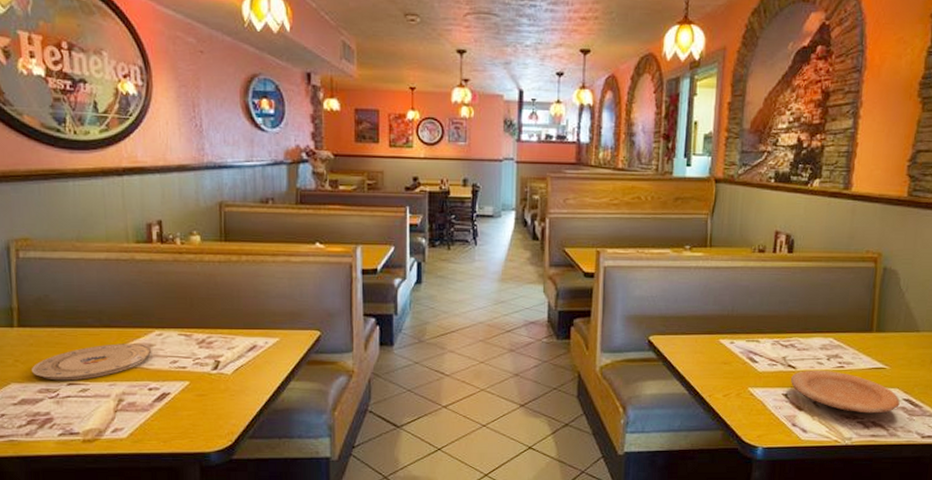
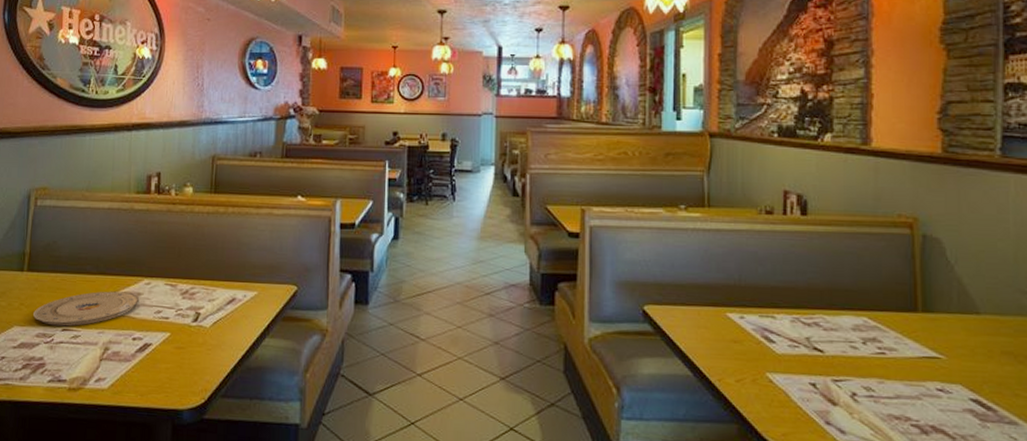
plate: present [791,369,900,414] -> none [819,355,966,416]

